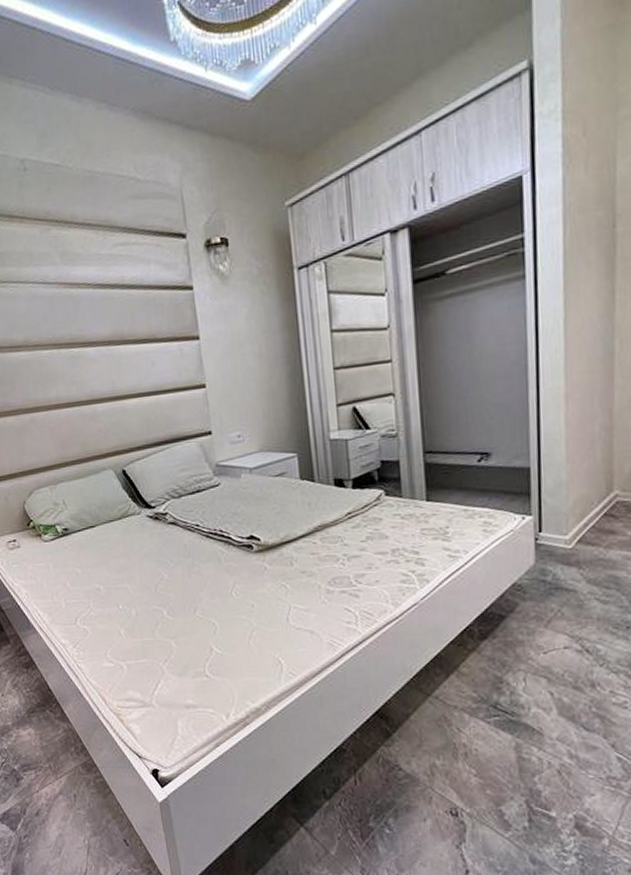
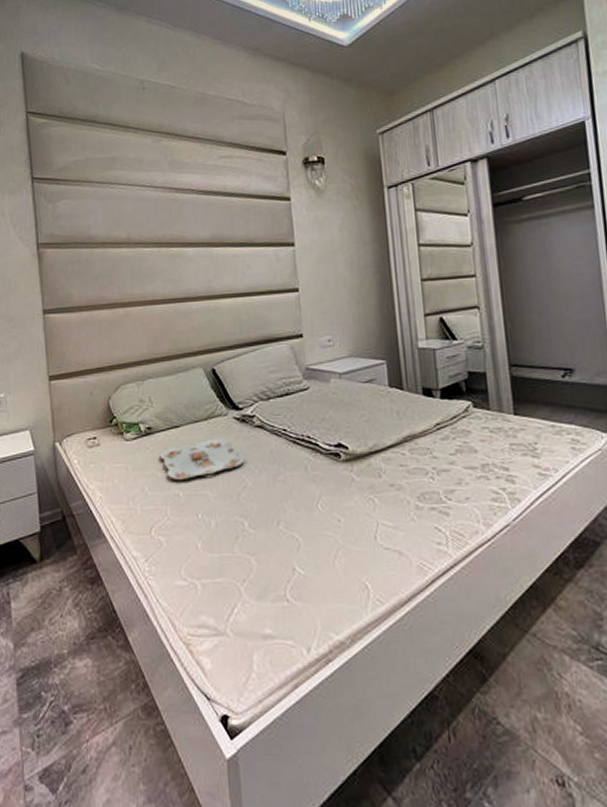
serving tray: none [78,535,160,576] -> present [159,438,244,481]

